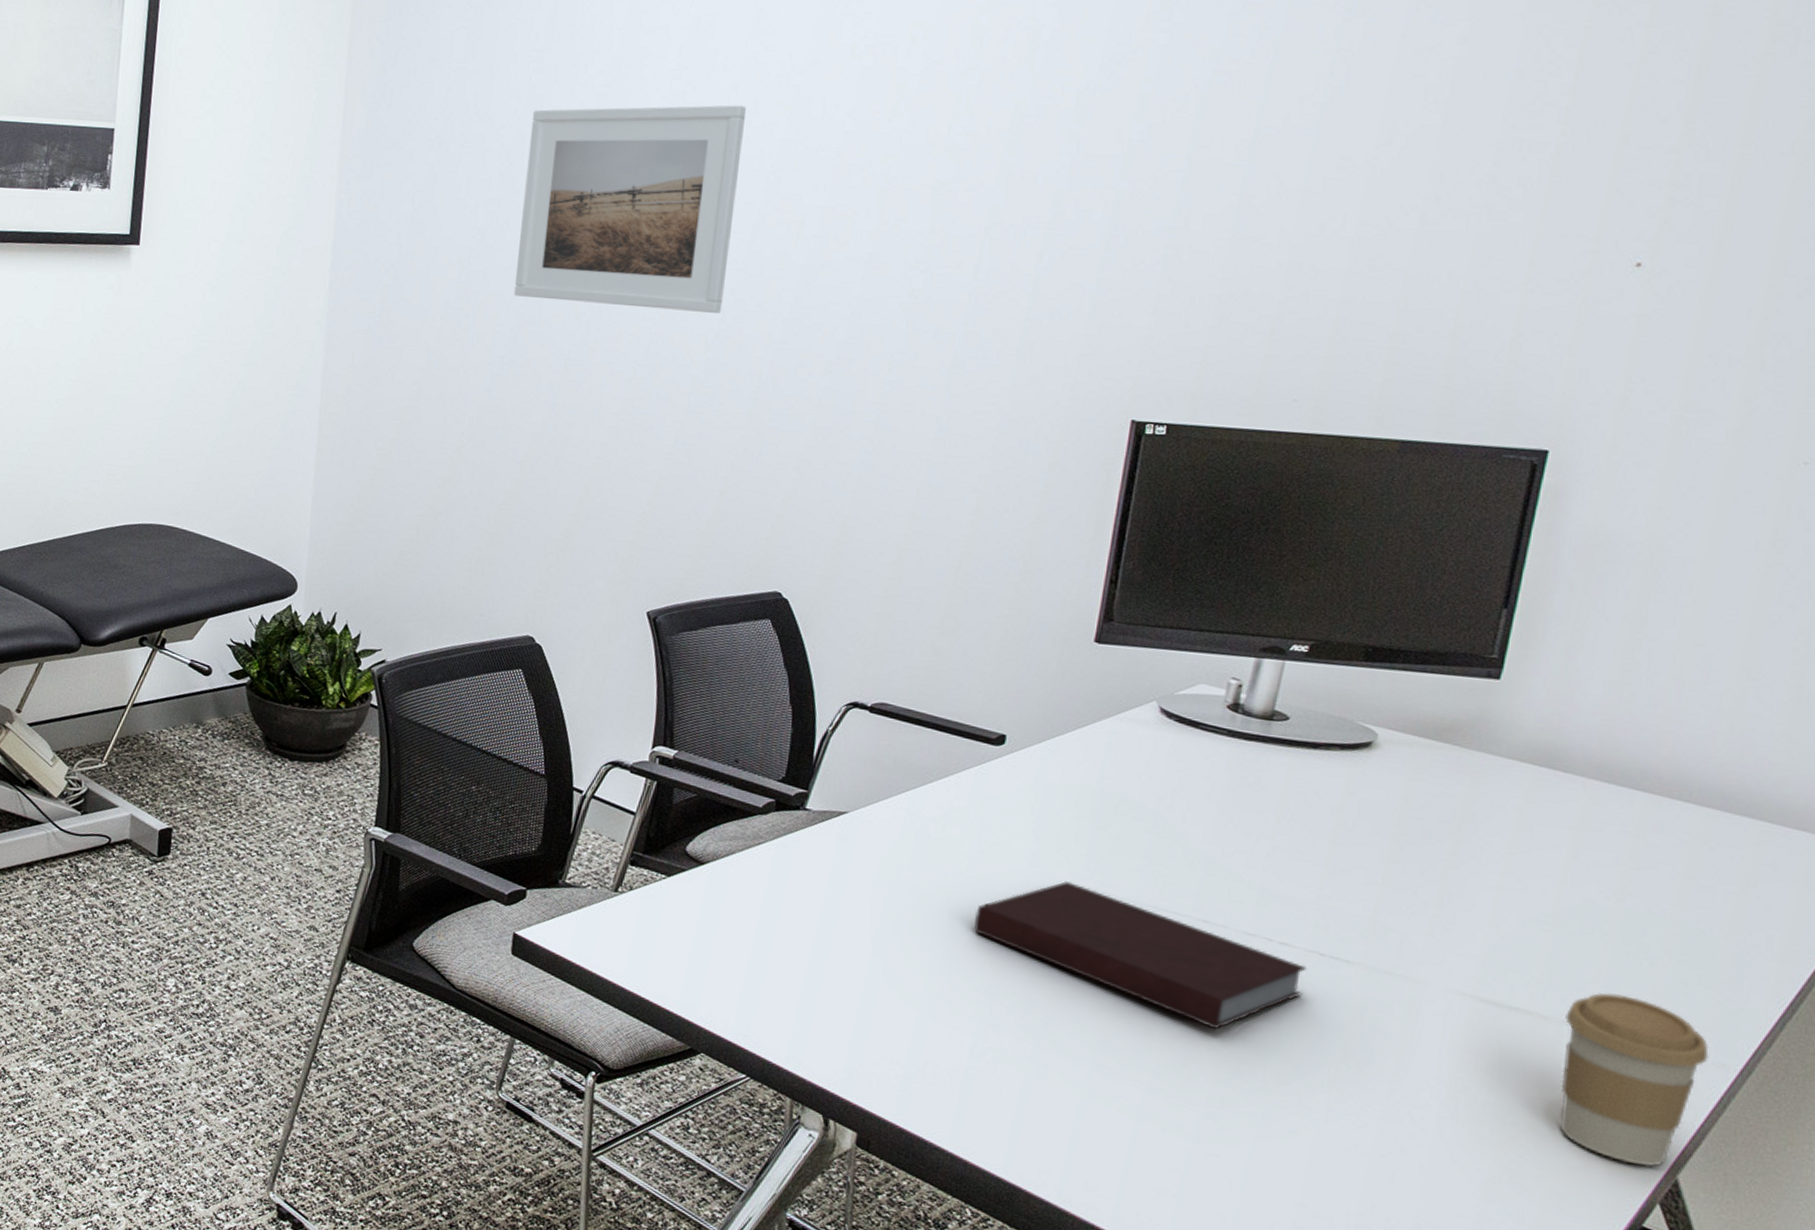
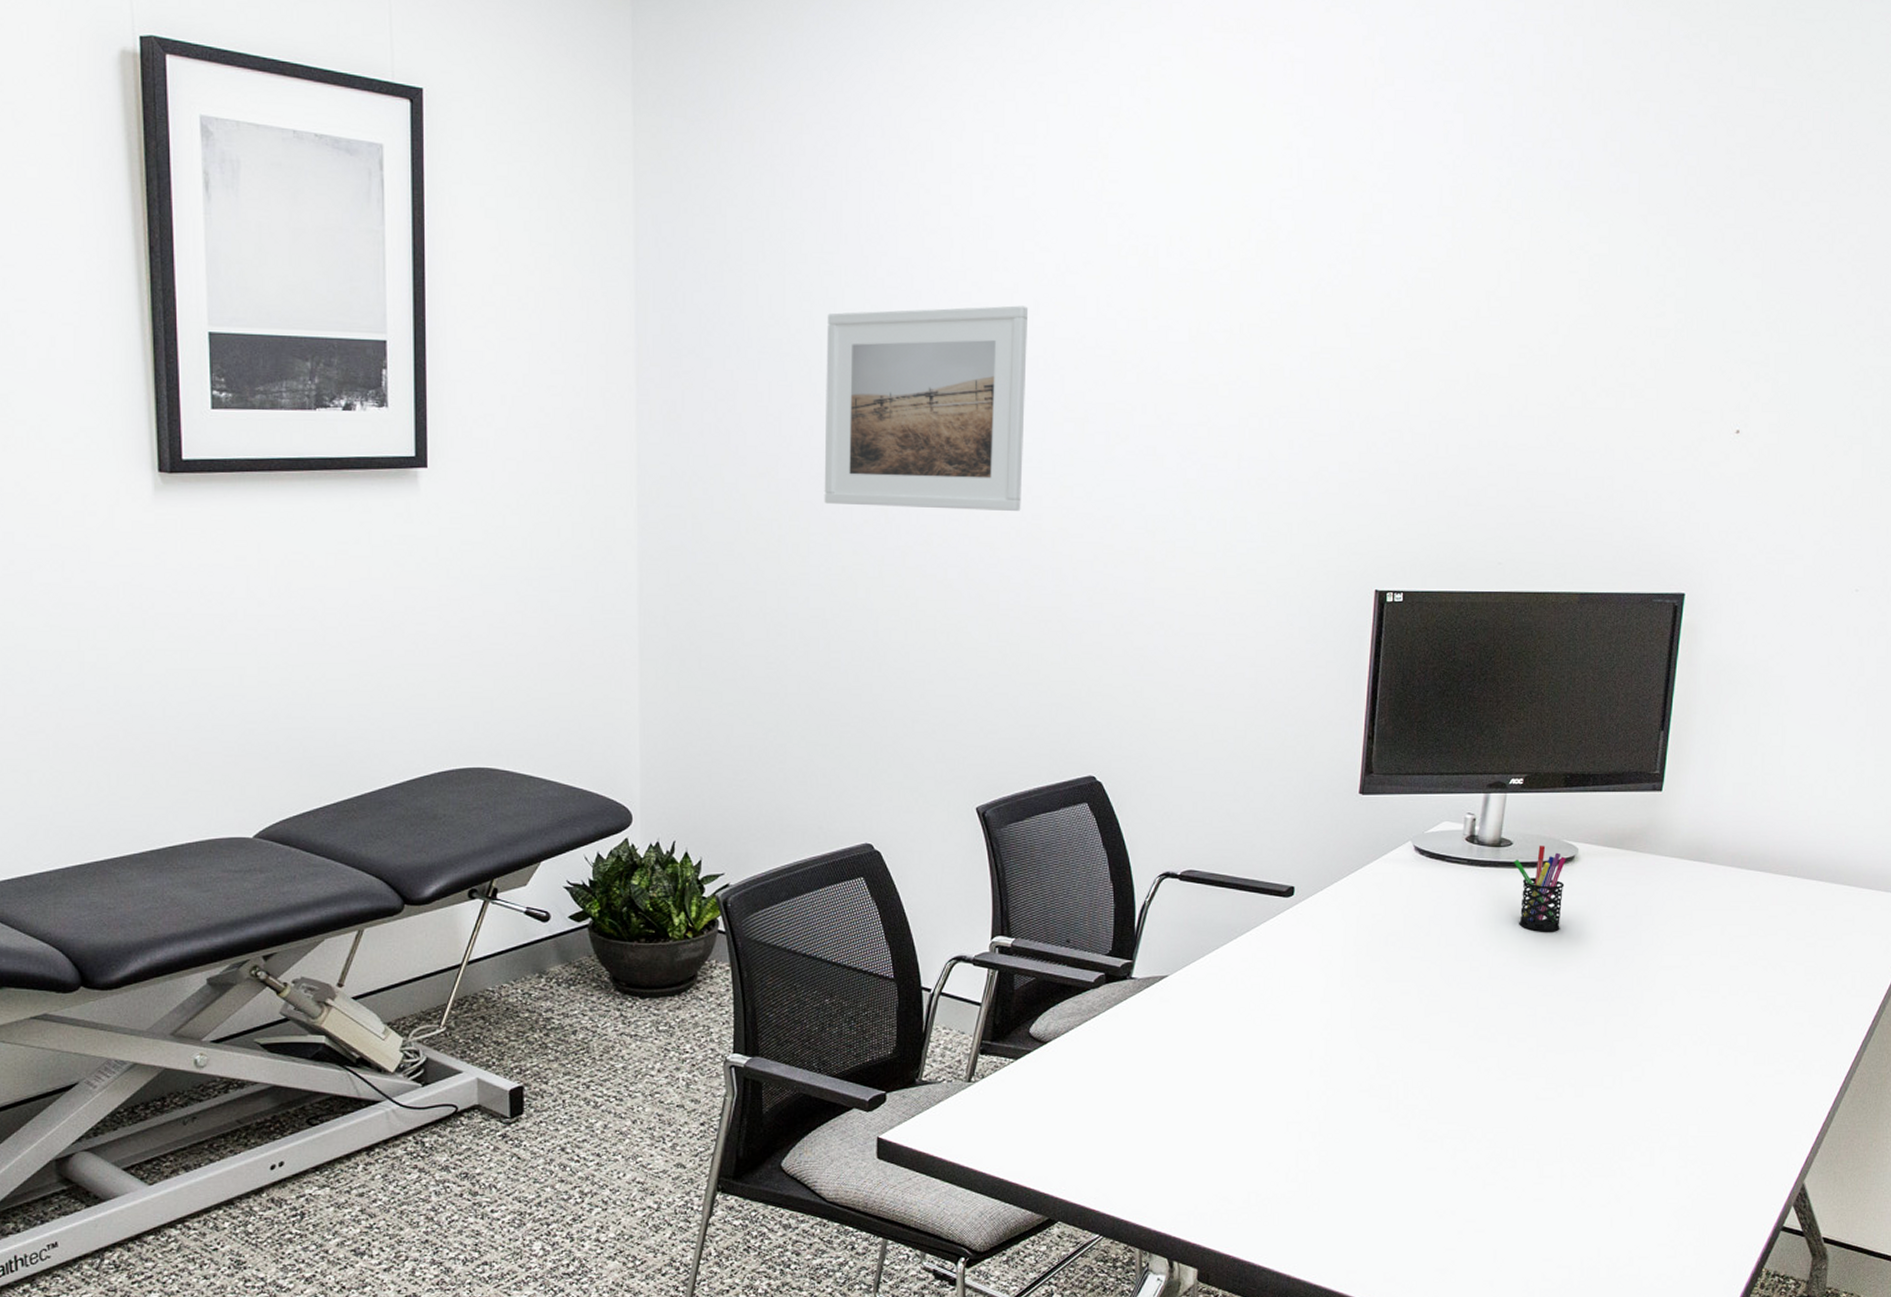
notebook: present [973,881,1308,1030] -> none [1280,1012,1540,1123]
pen holder: none [1289,724,1361,827] -> present [1514,845,1566,932]
coffee cup: present [1559,992,1709,1167] -> none [1723,1041,1819,1178]

